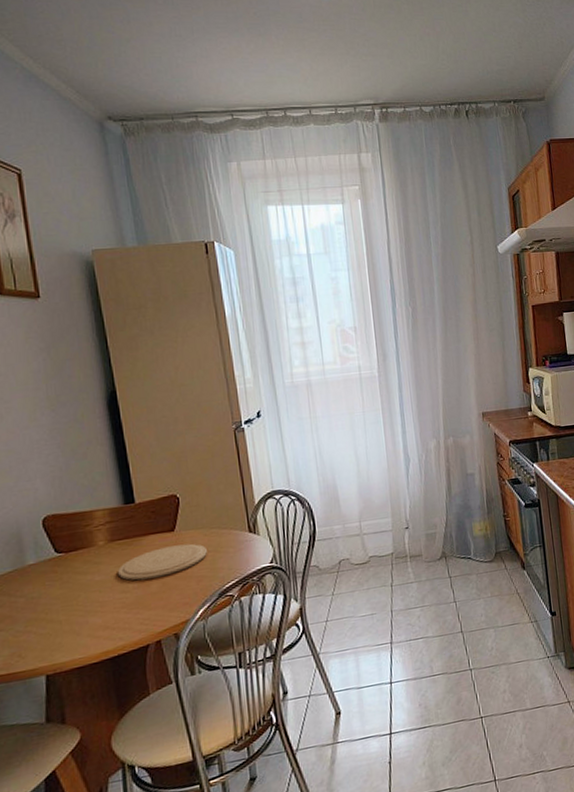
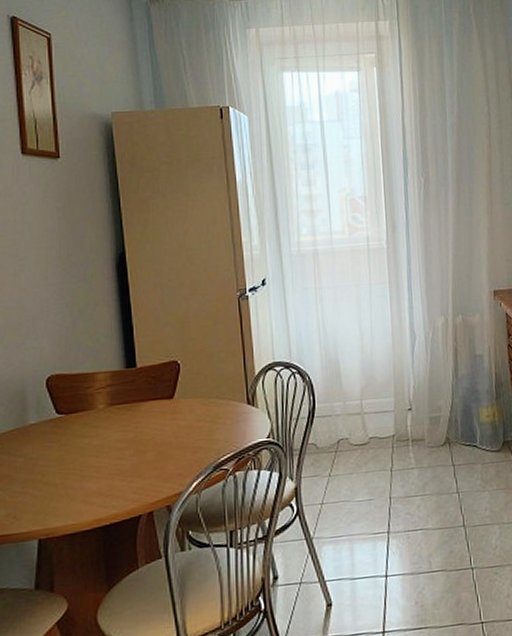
plate: present [118,543,207,581] -> none [116,412,204,448]

